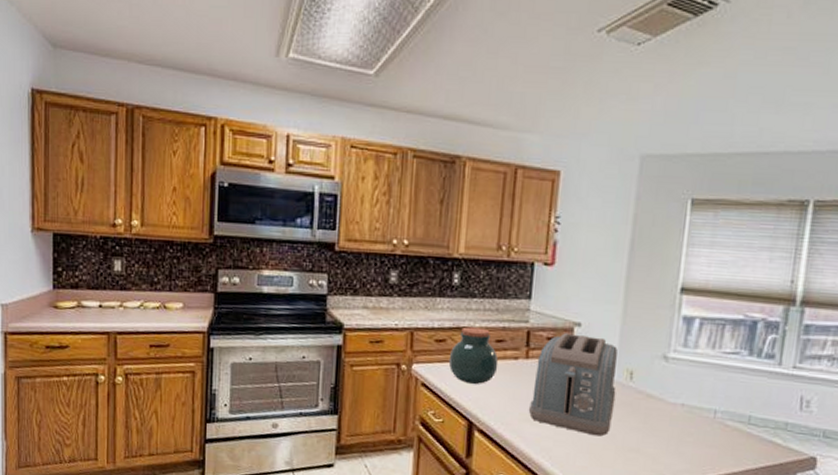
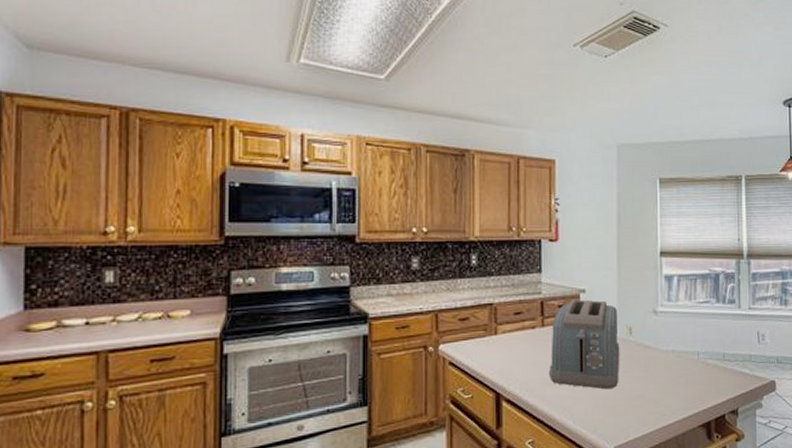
jar: present [448,327,499,384] -> none [473,303,518,356]

